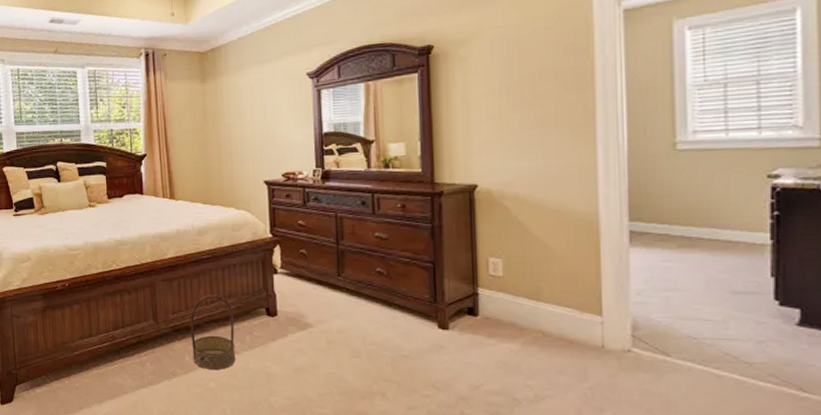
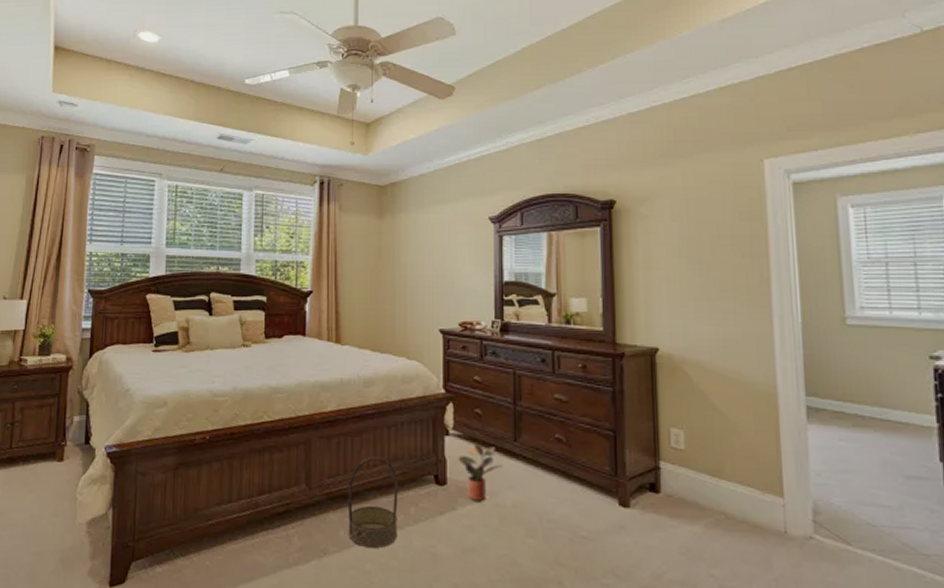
potted plant: none [286,279,328,329] -> present [458,443,503,502]

